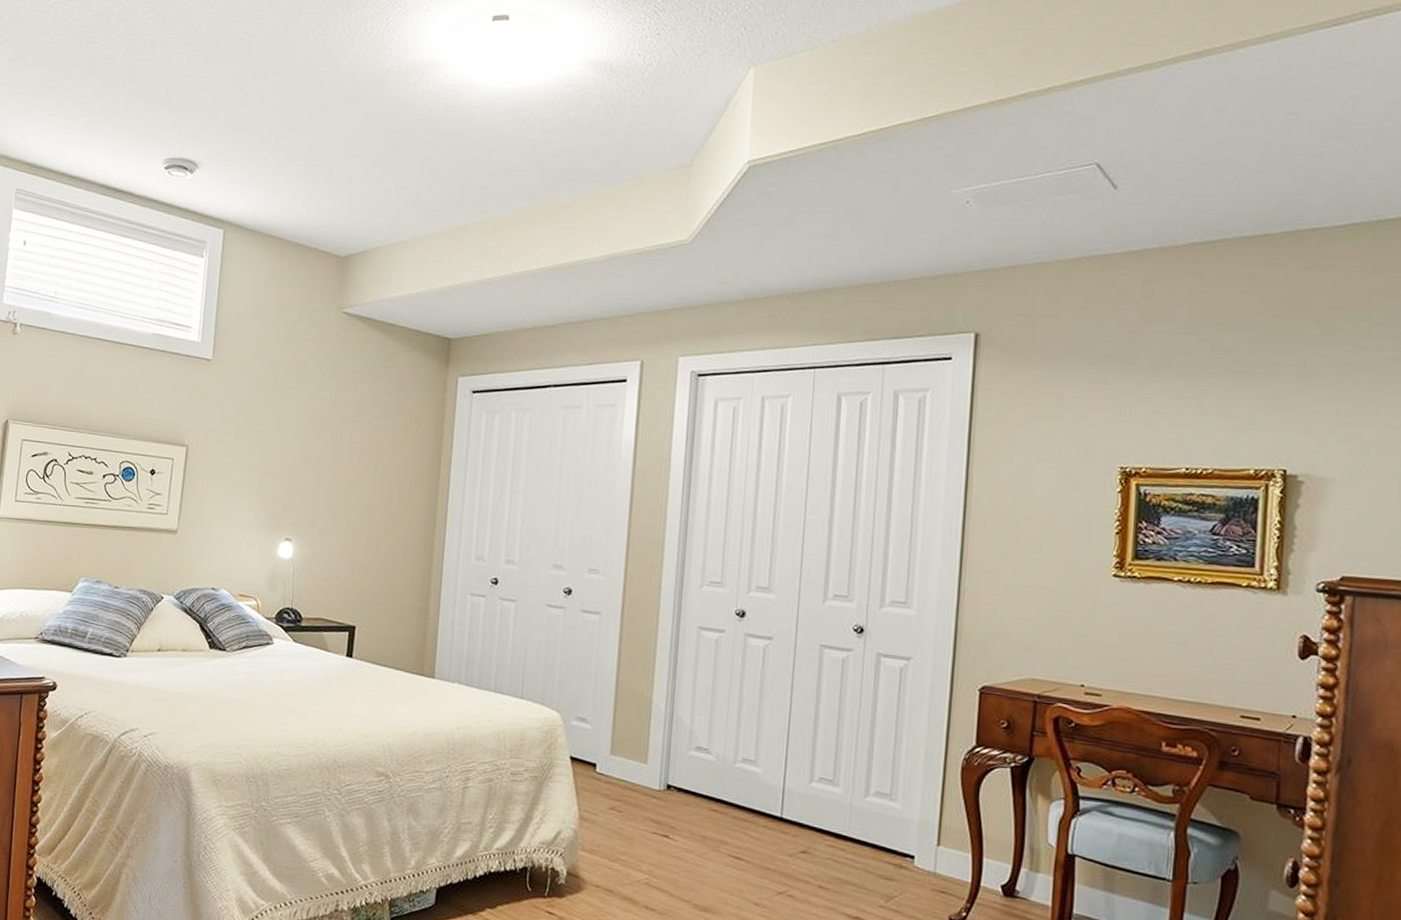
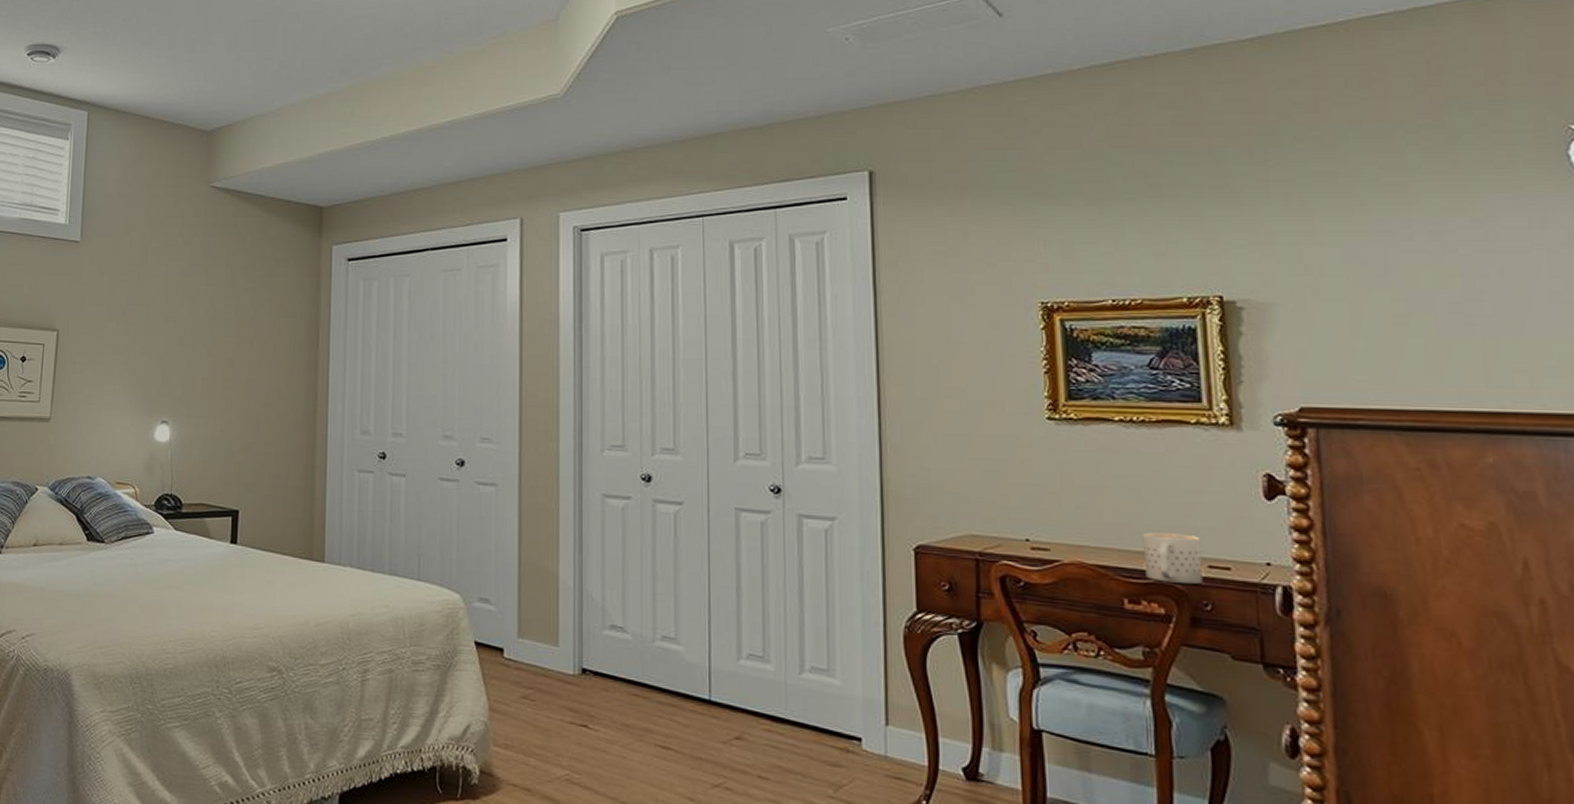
mug: none [1184,683,1237,732] -> present [1142,532,1203,584]

